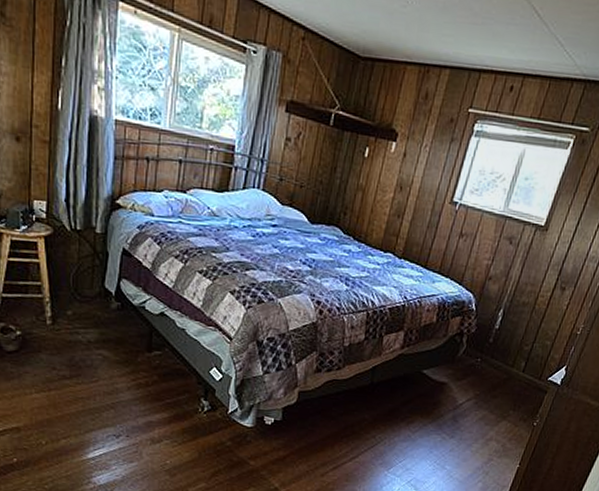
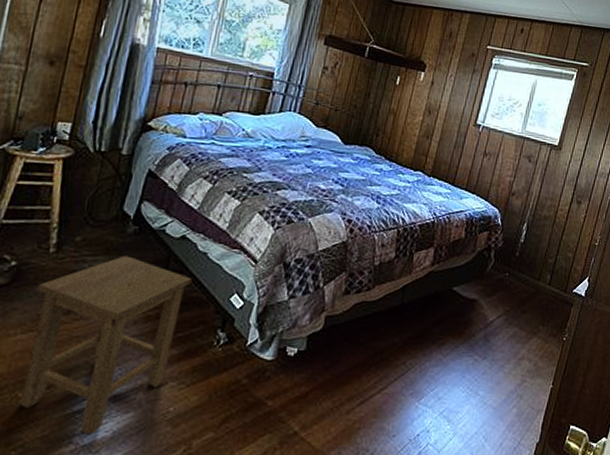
stool: none [43,329,174,477] -> present [20,256,192,434]

